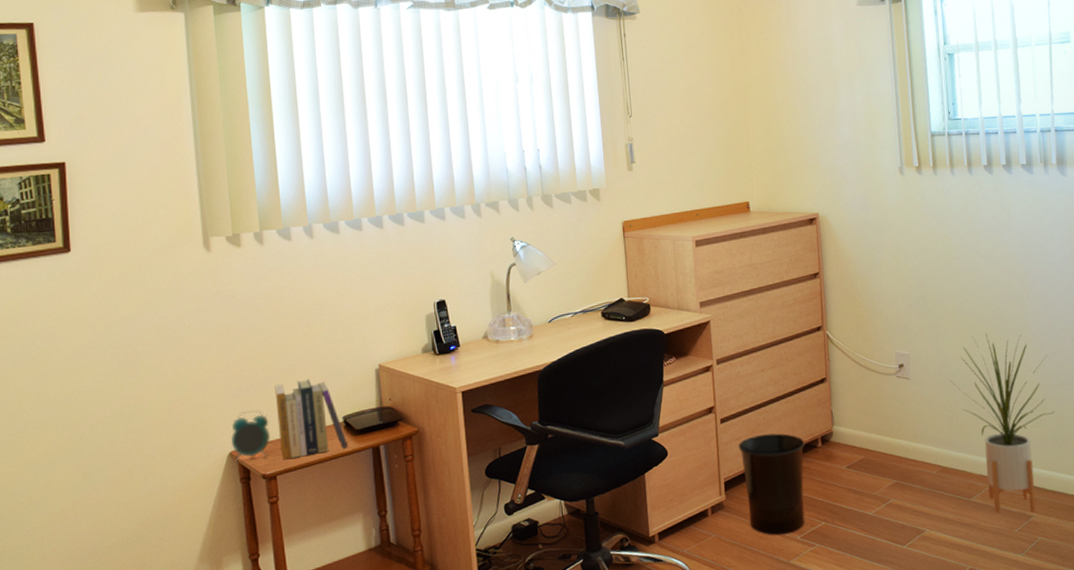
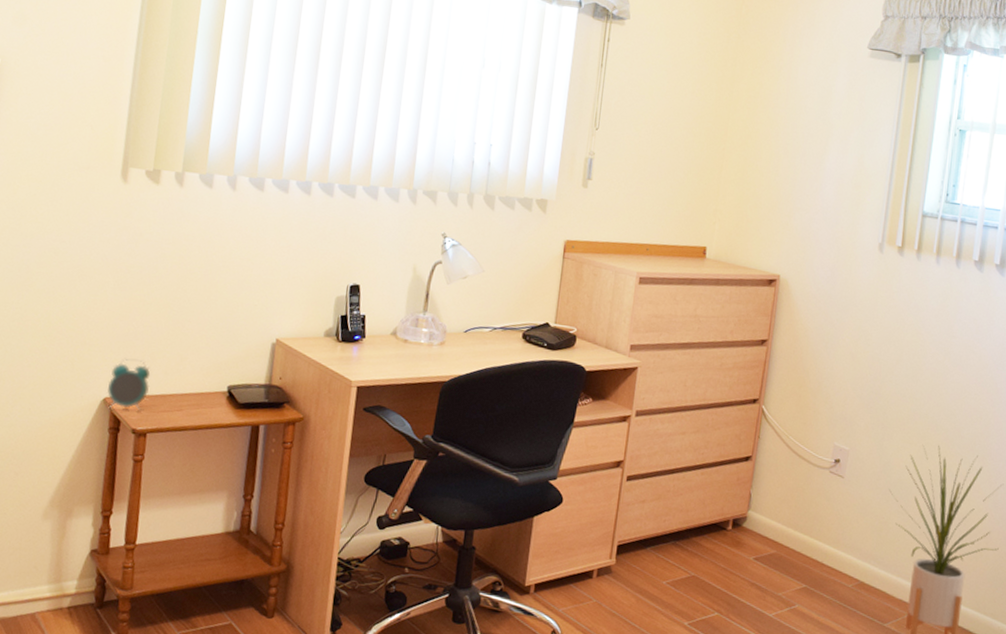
books: present [274,379,348,460] -> none [156,337,227,420]
waste bin: present [738,433,805,535] -> none [636,502,715,616]

